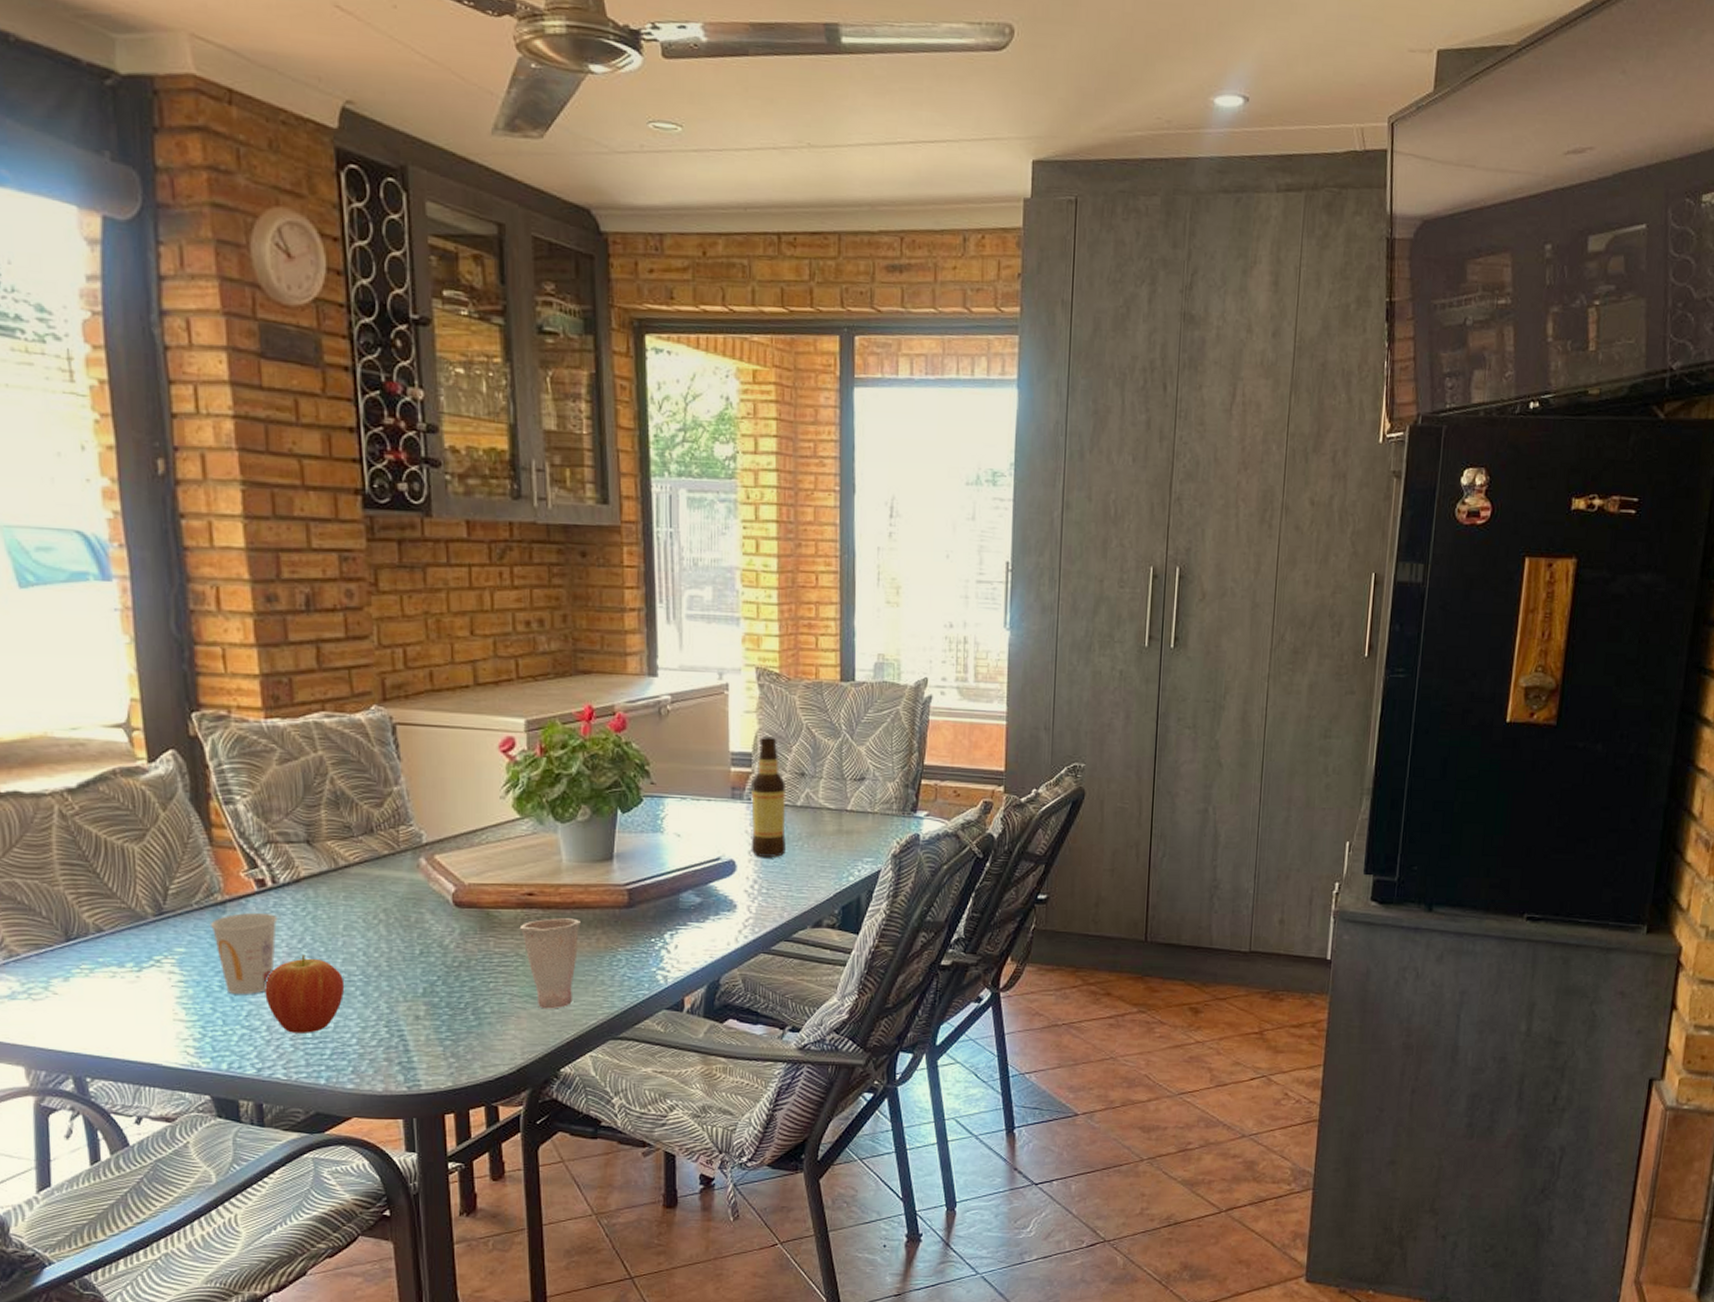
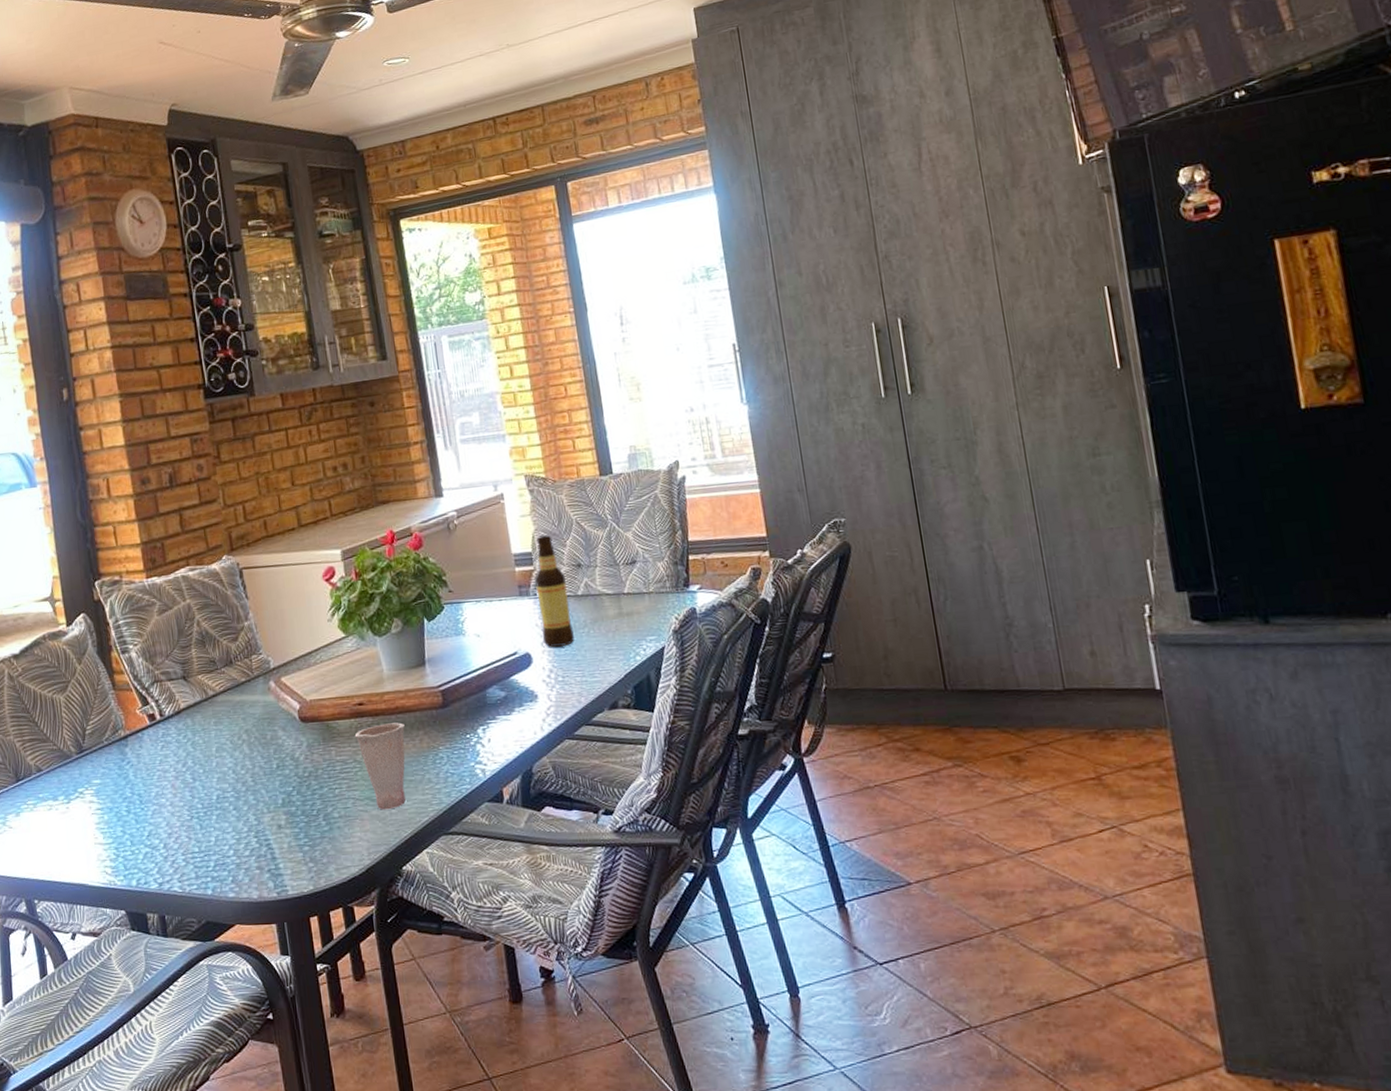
cup: present [211,912,278,995] -> none [117,743,166,818]
fruit: present [265,955,345,1033] -> none [160,777,221,849]

